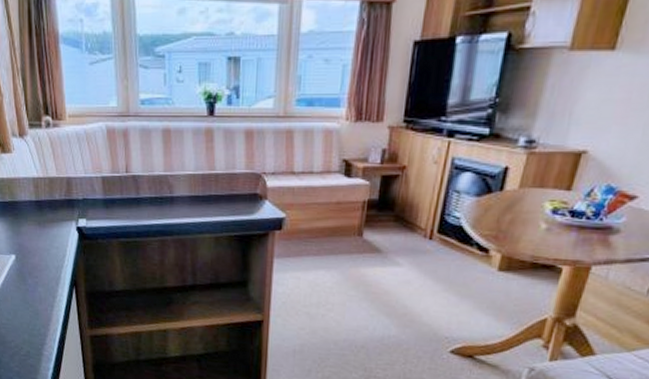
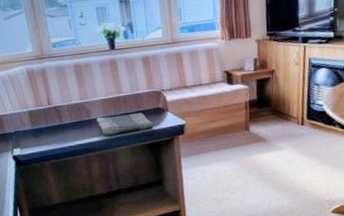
dish towel: none [180,195,247,219] -> present [97,113,154,135]

